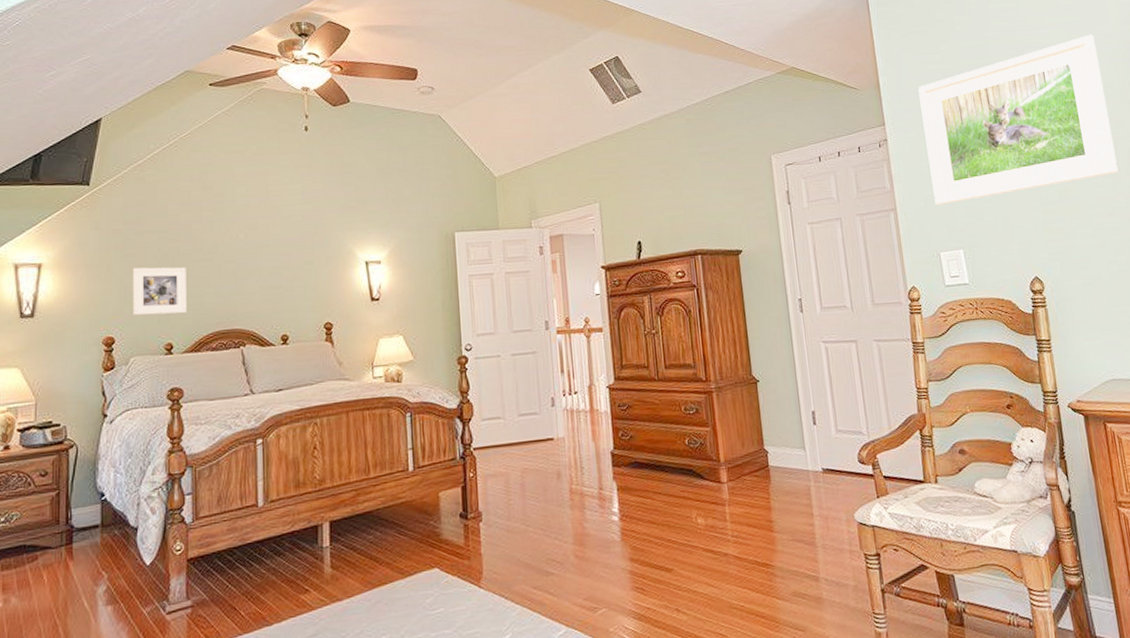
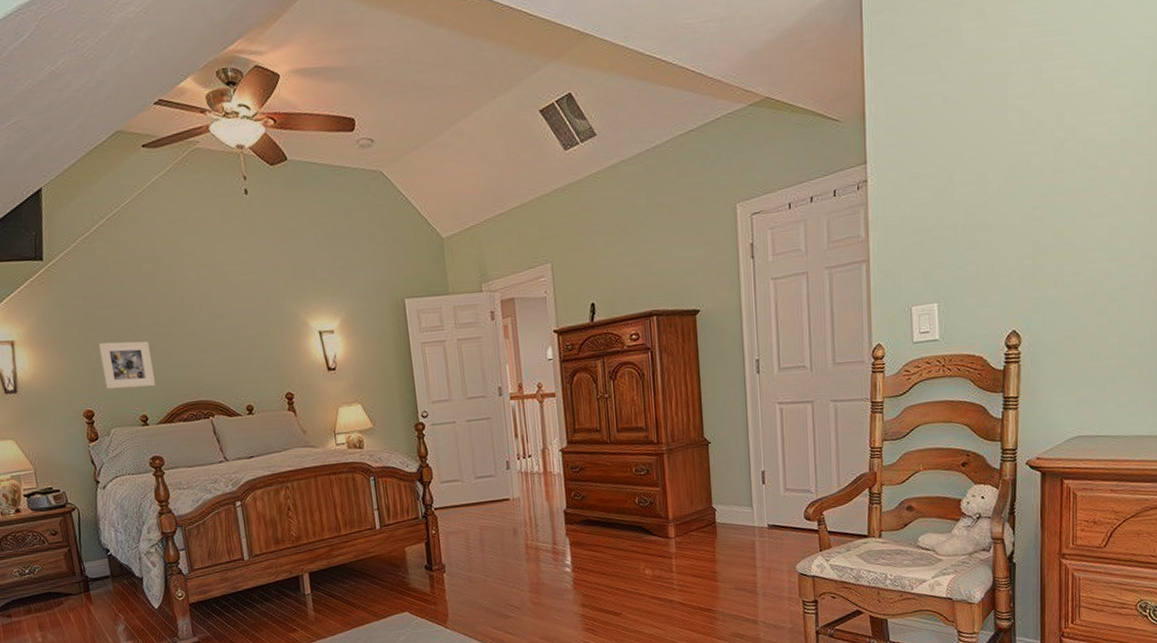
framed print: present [918,34,1119,205] -> none [909,37,1131,255]

